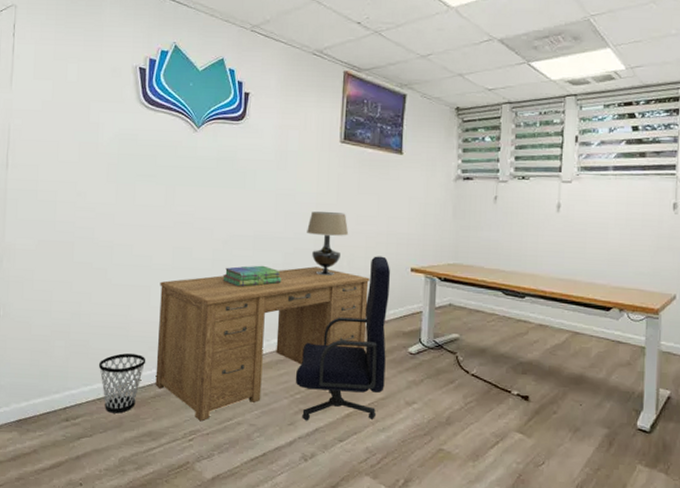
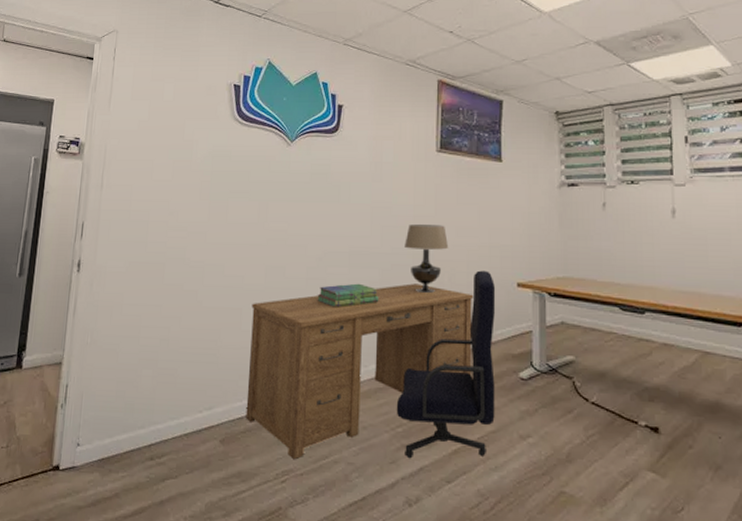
wastebasket: present [98,353,146,414] -> none [186,383,237,451]

